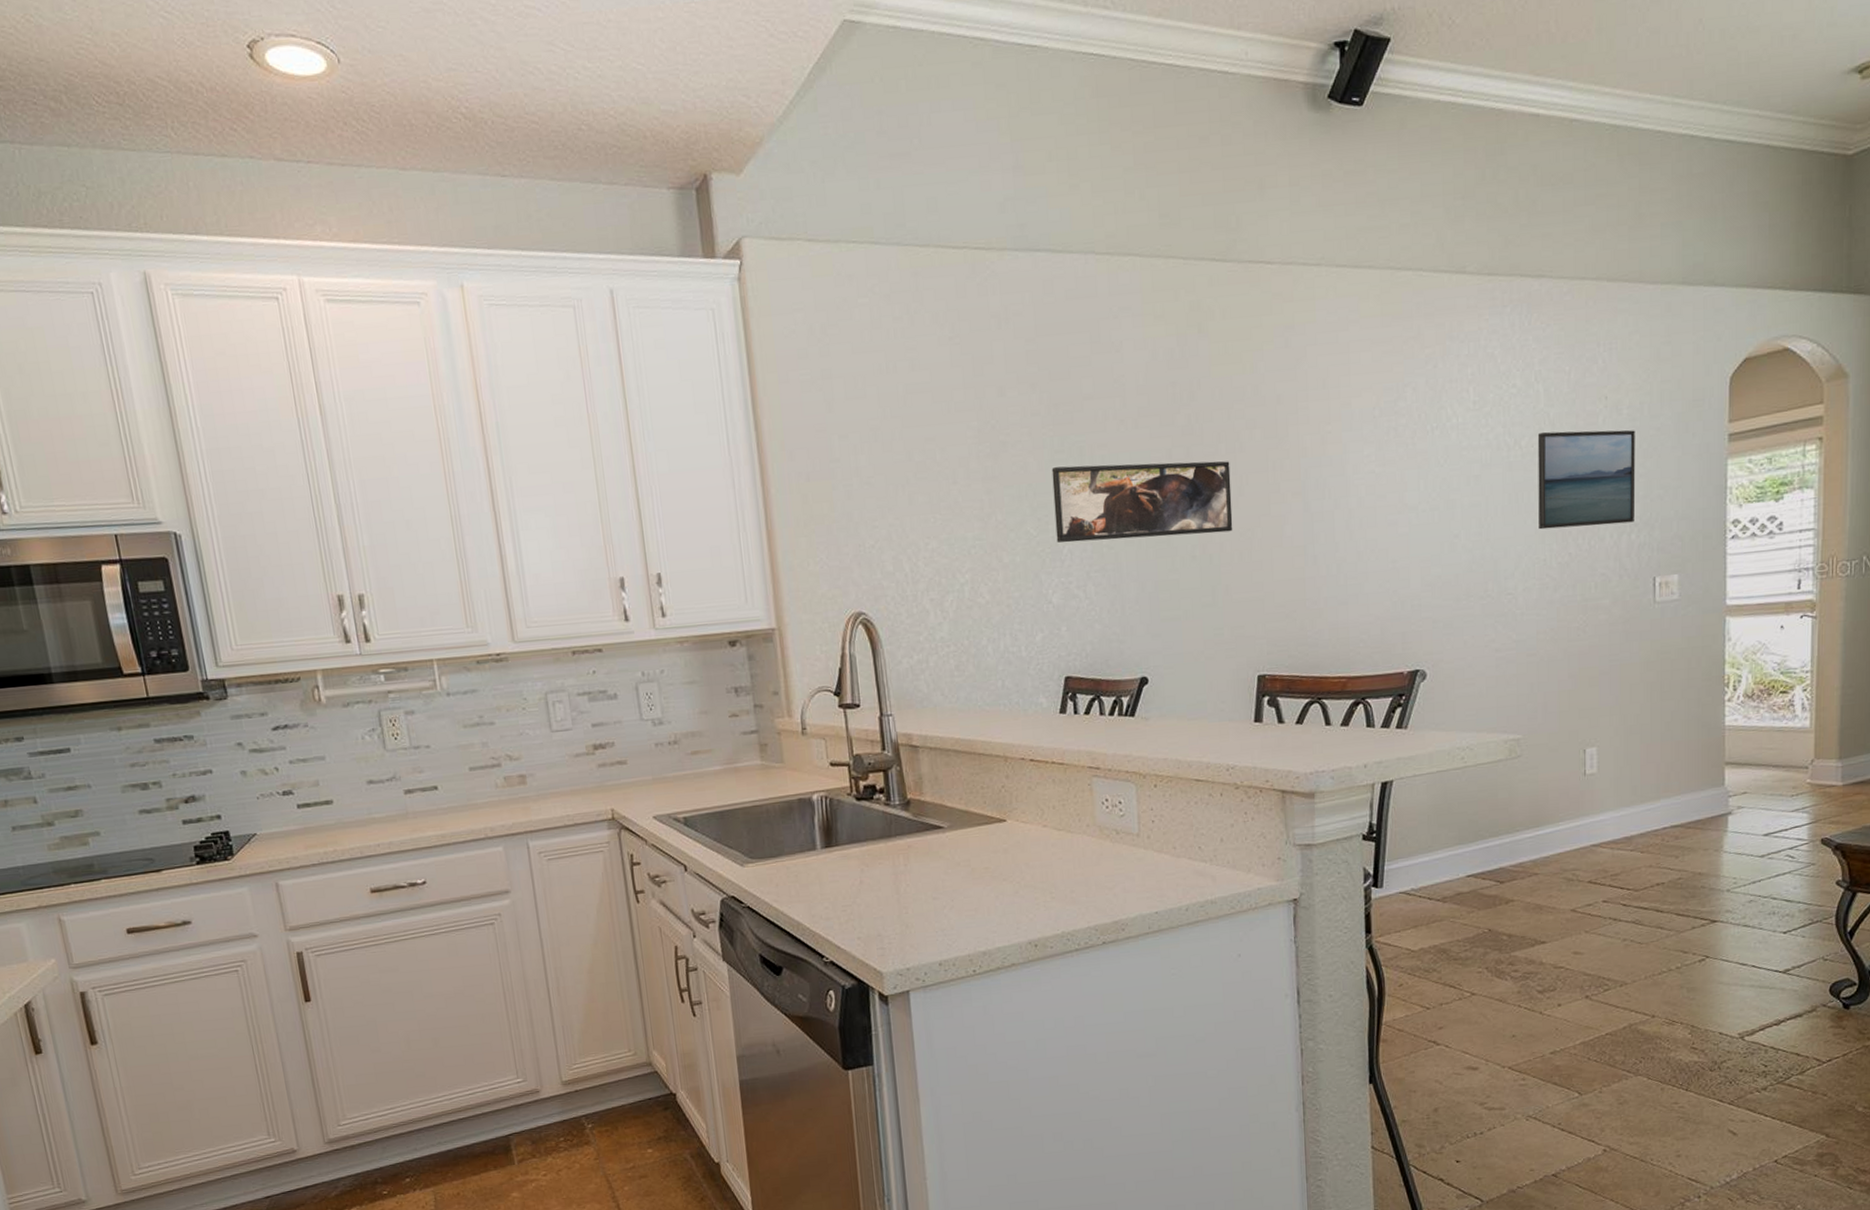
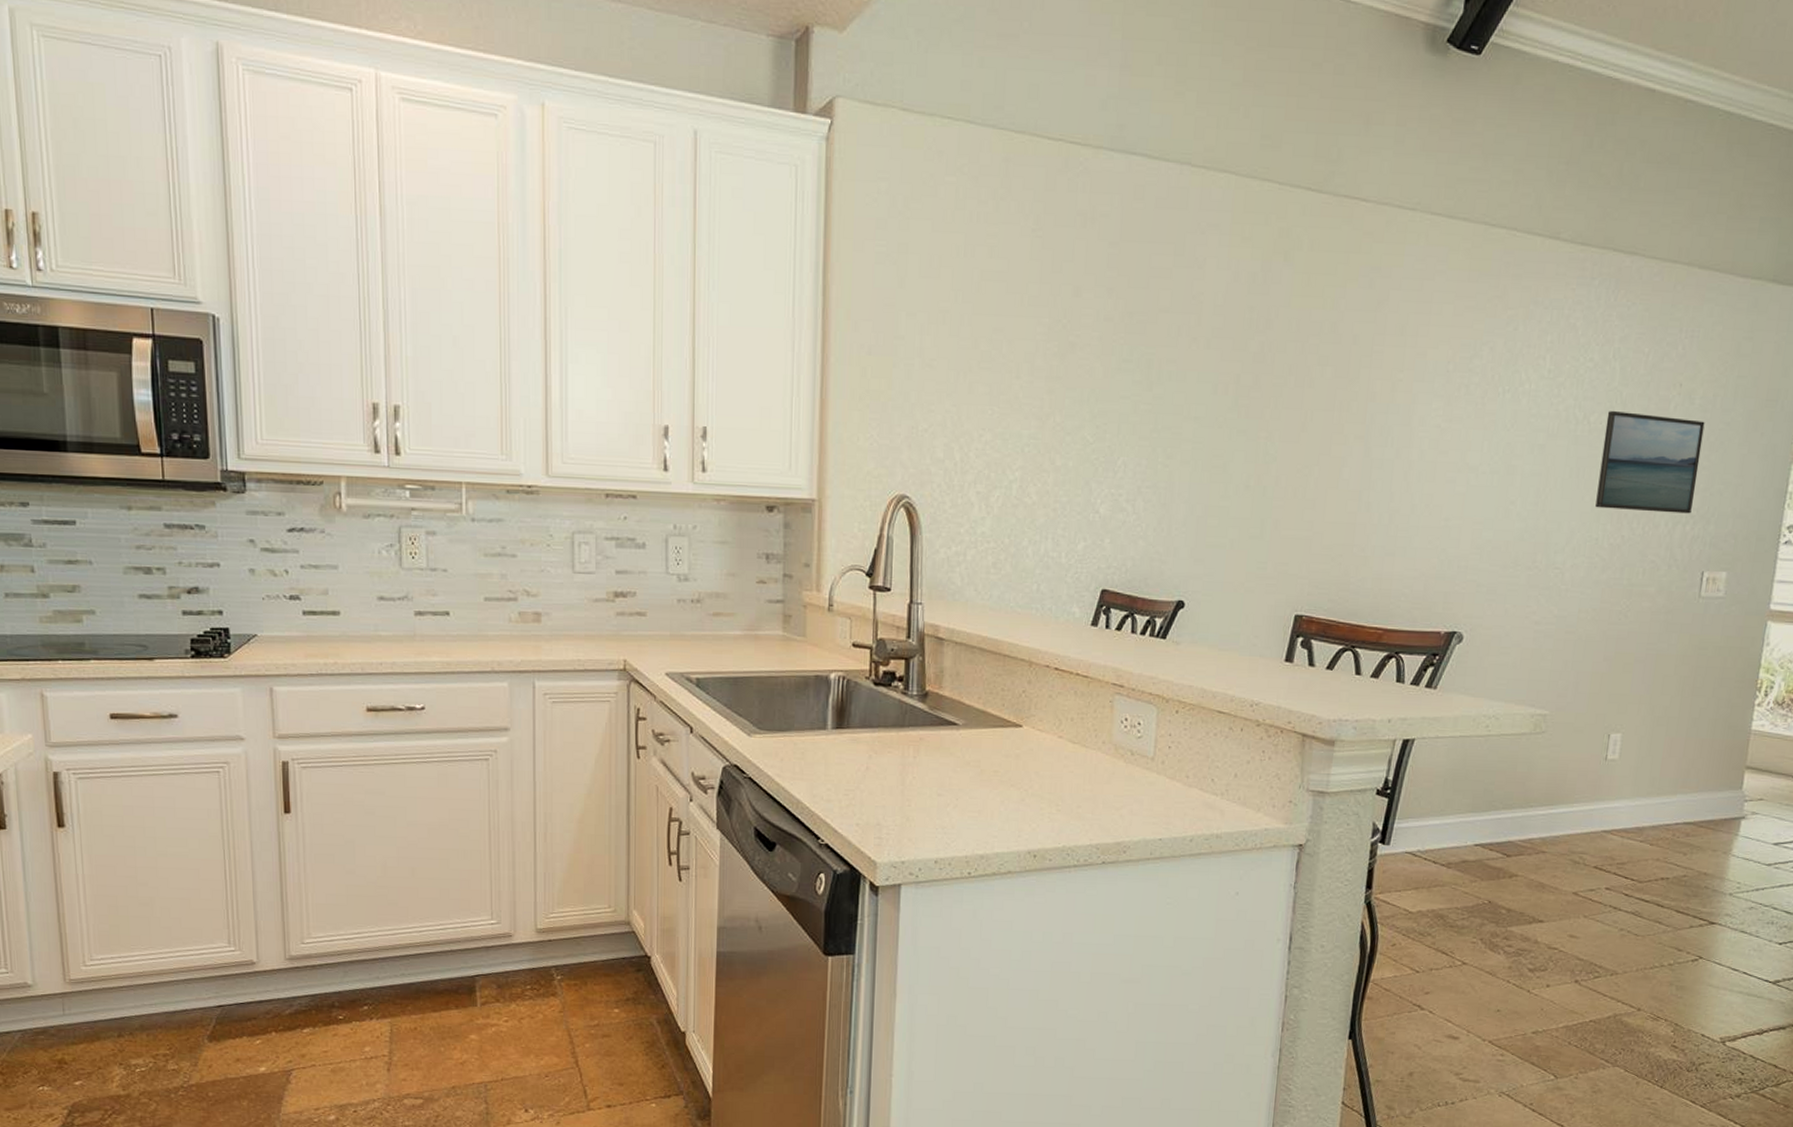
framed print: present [1051,461,1233,543] -> none [1112,376,1297,466]

